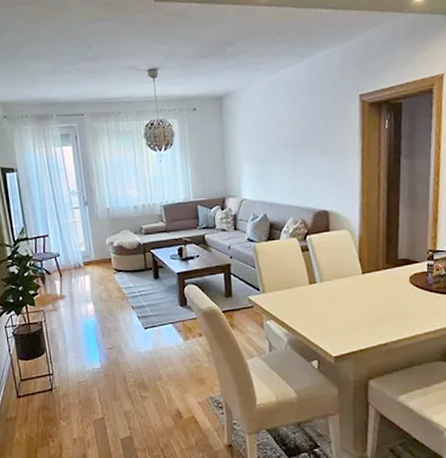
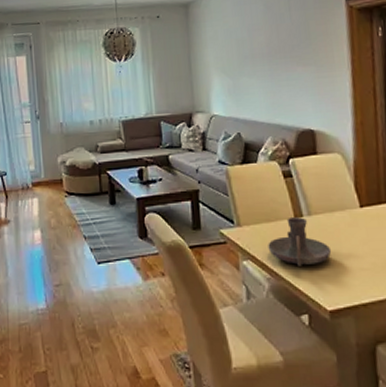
candle holder: none [287,284,338,323] -> present [268,217,332,266]

